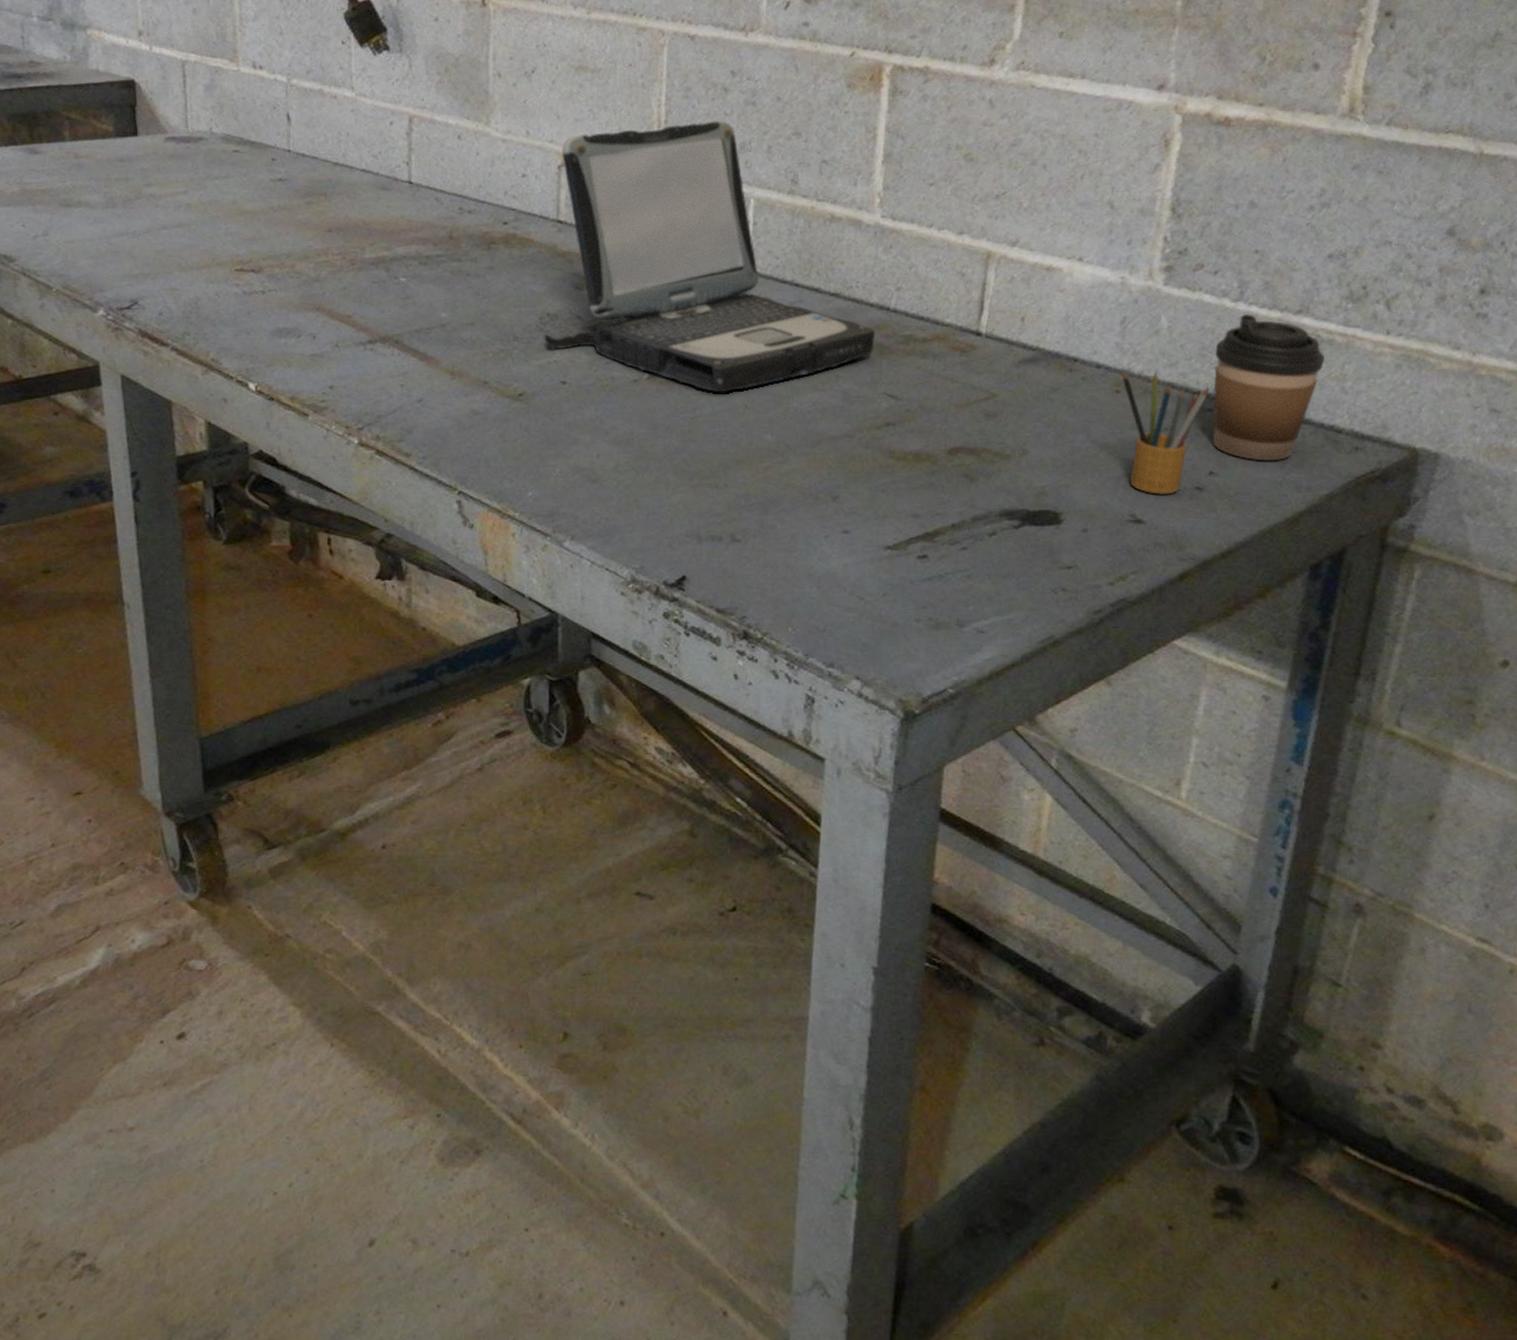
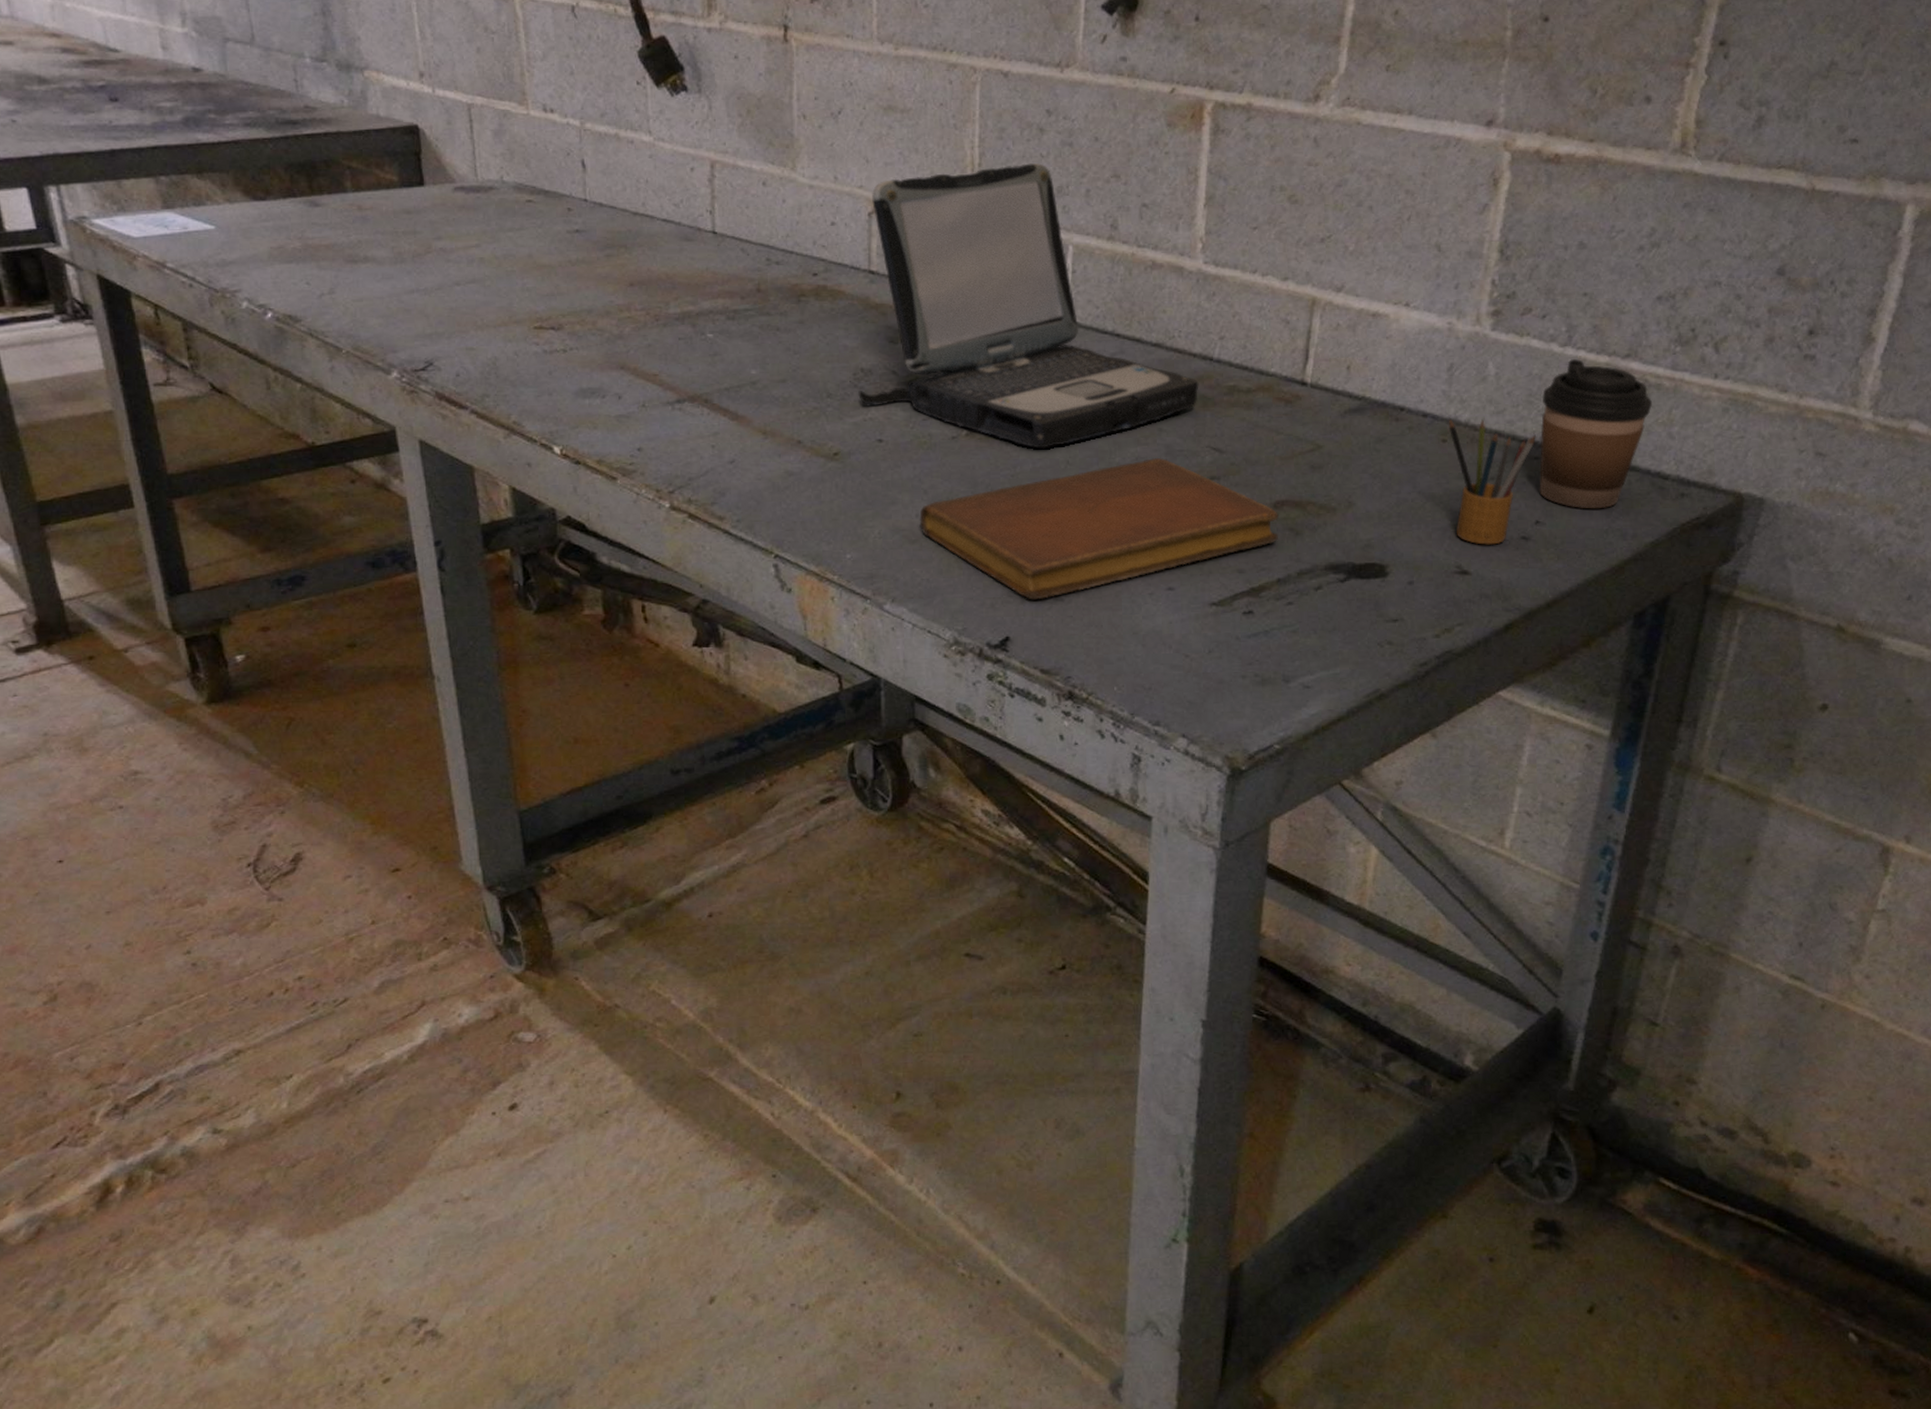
notebook: none [600,403,953,541] -> present [919,457,1279,600]

